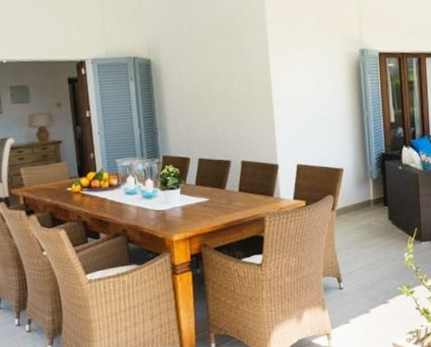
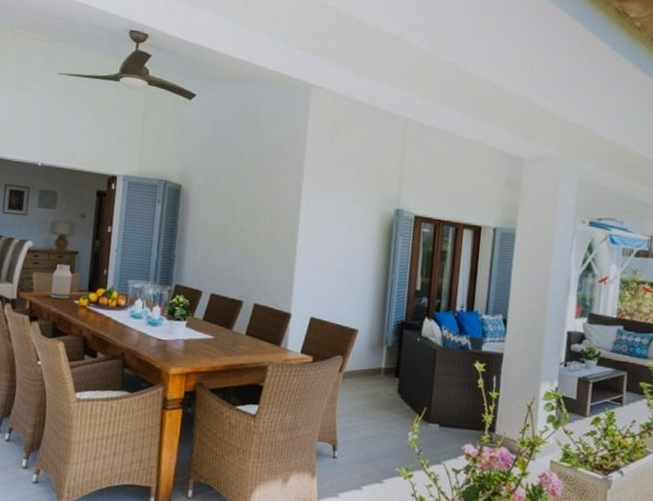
water jug: none [40,155,62,190] -> present [50,263,72,299]

